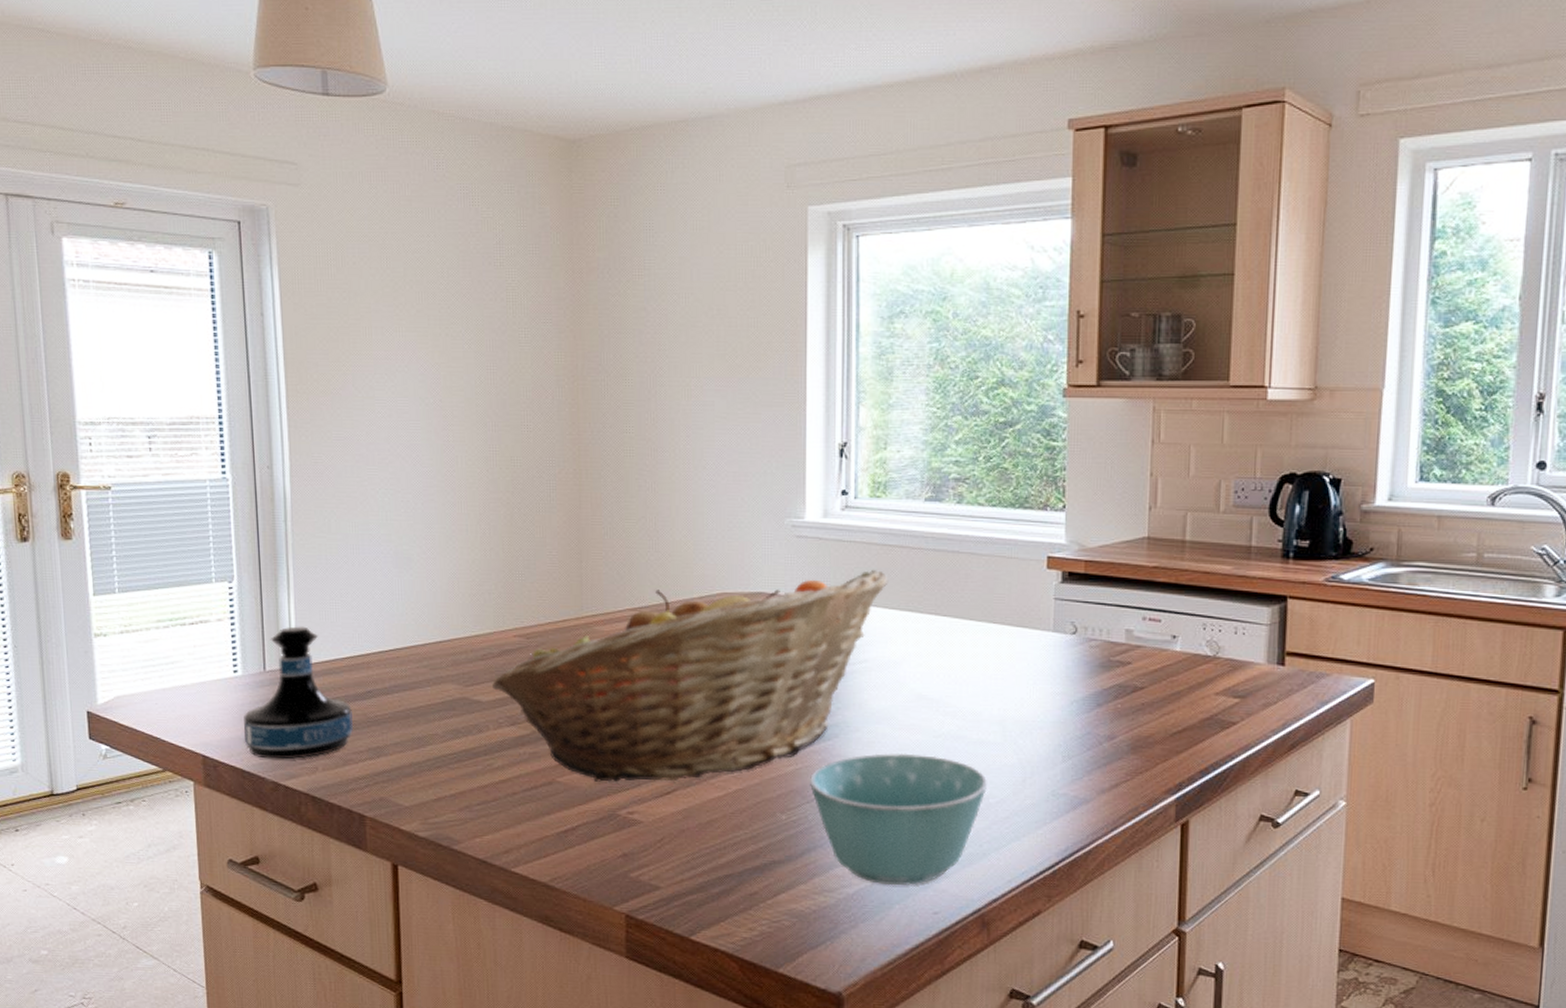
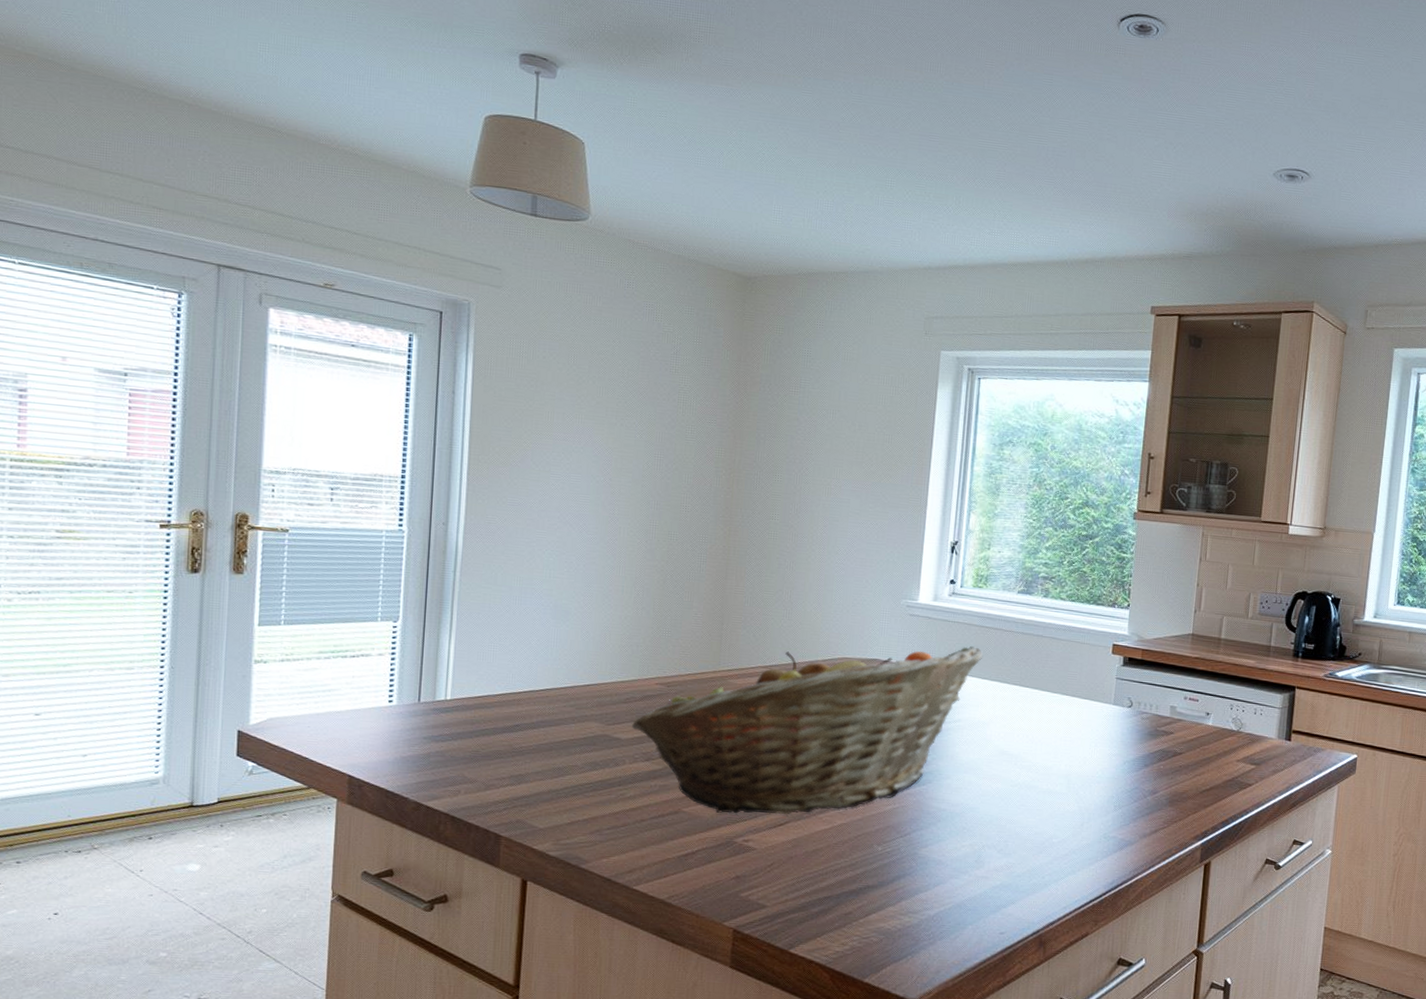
tequila bottle: present [244,626,353,760] -> none [392,664,499,783]
bowl: present [810,753,988,886] -> none [904,798,1053,910]

